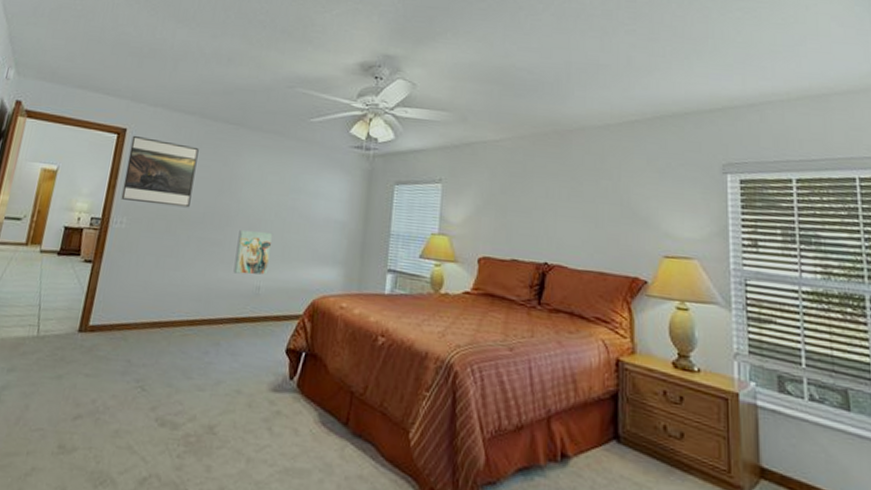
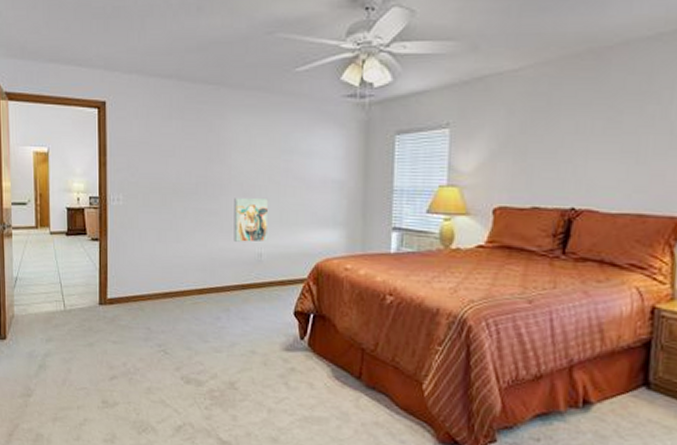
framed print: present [121,135,199,208] -> none [113,107,181,179]

